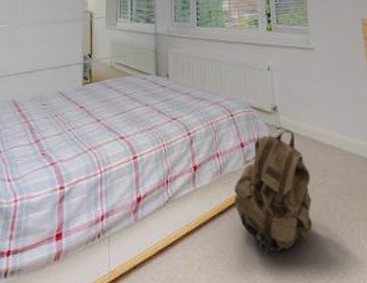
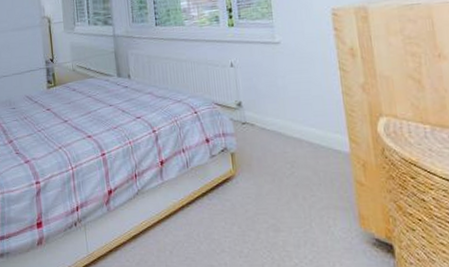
backpack: present [234,130,312,256] -> none [201,125,281,241]

